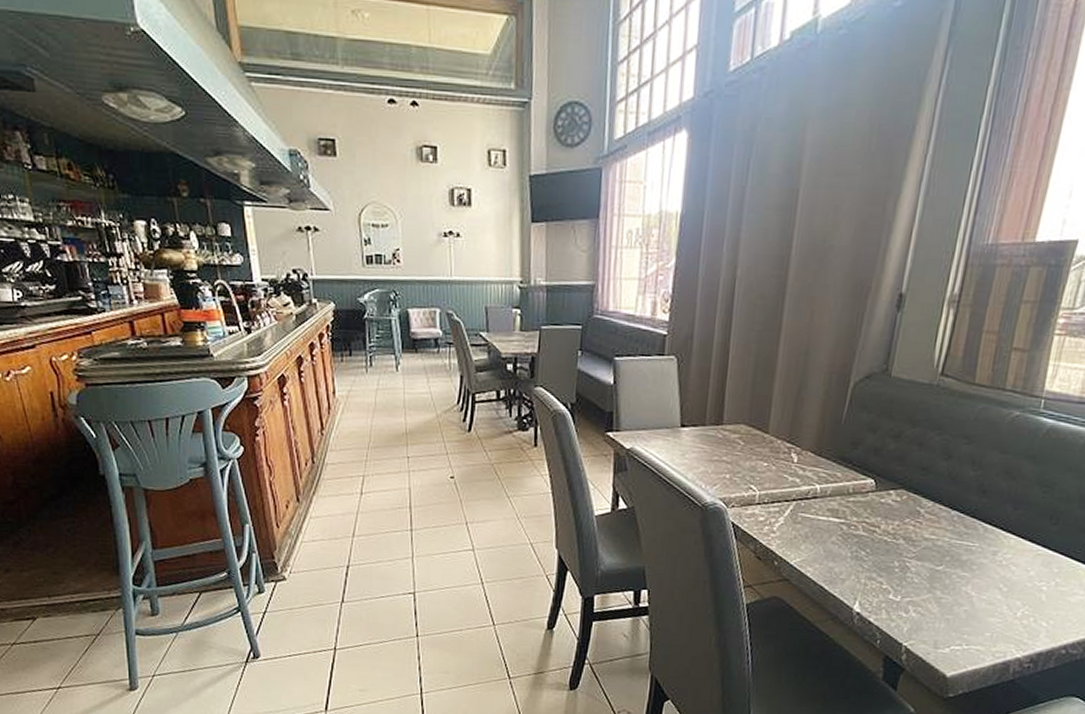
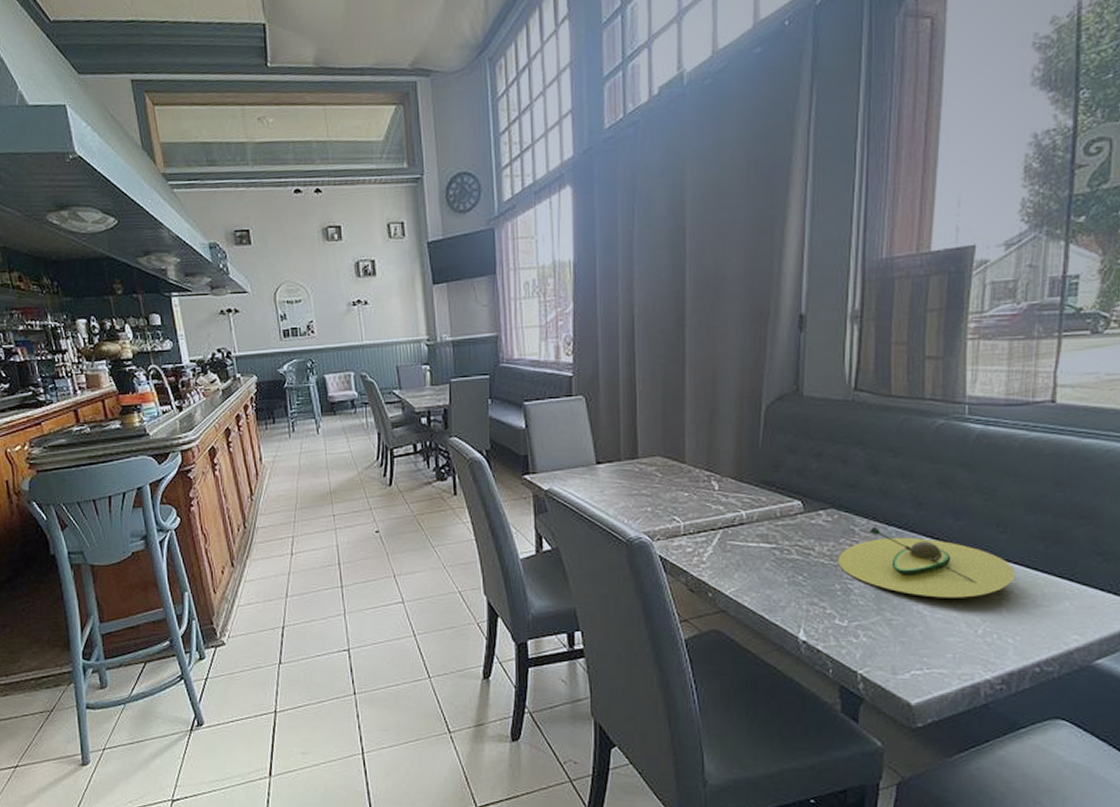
avocado: none [899,509,1059,583] -> present [837,526,1014,598]

